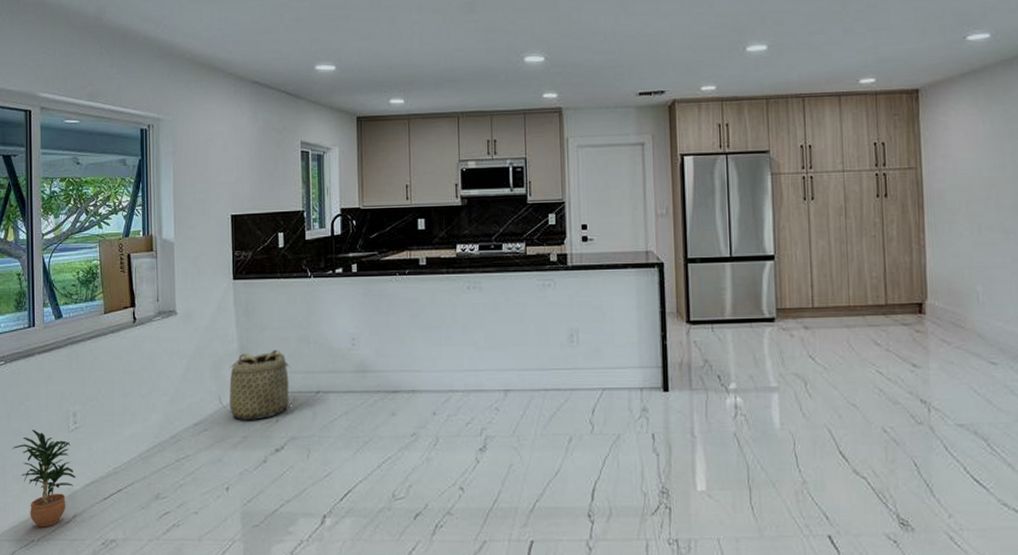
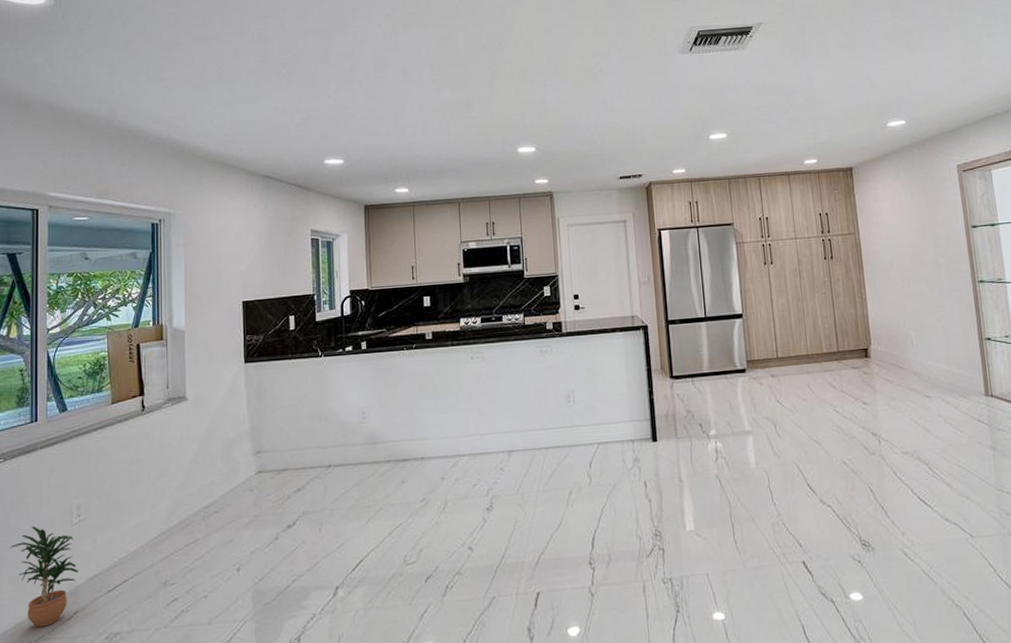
basket: present [218,350,296,420] -> none [229,428,307,499]

